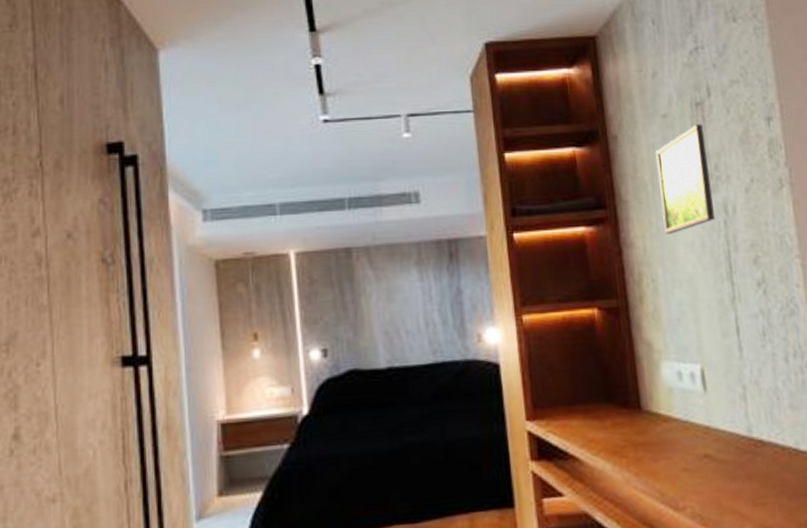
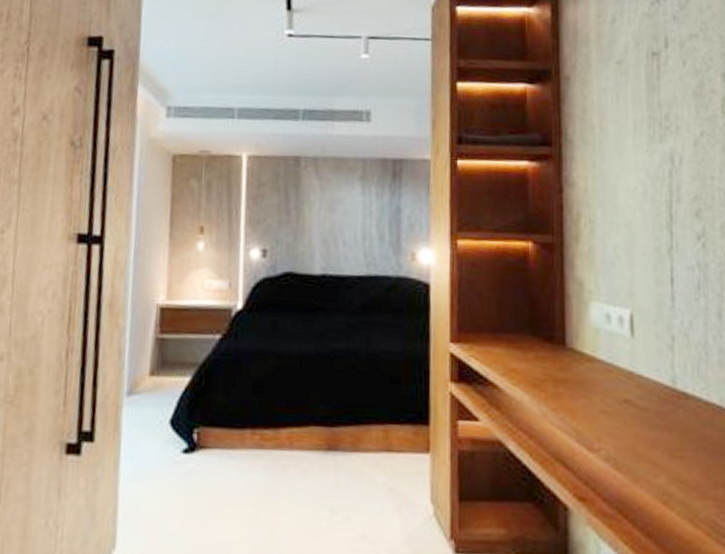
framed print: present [655,124,715,234] -> none [606,73,660,178]

